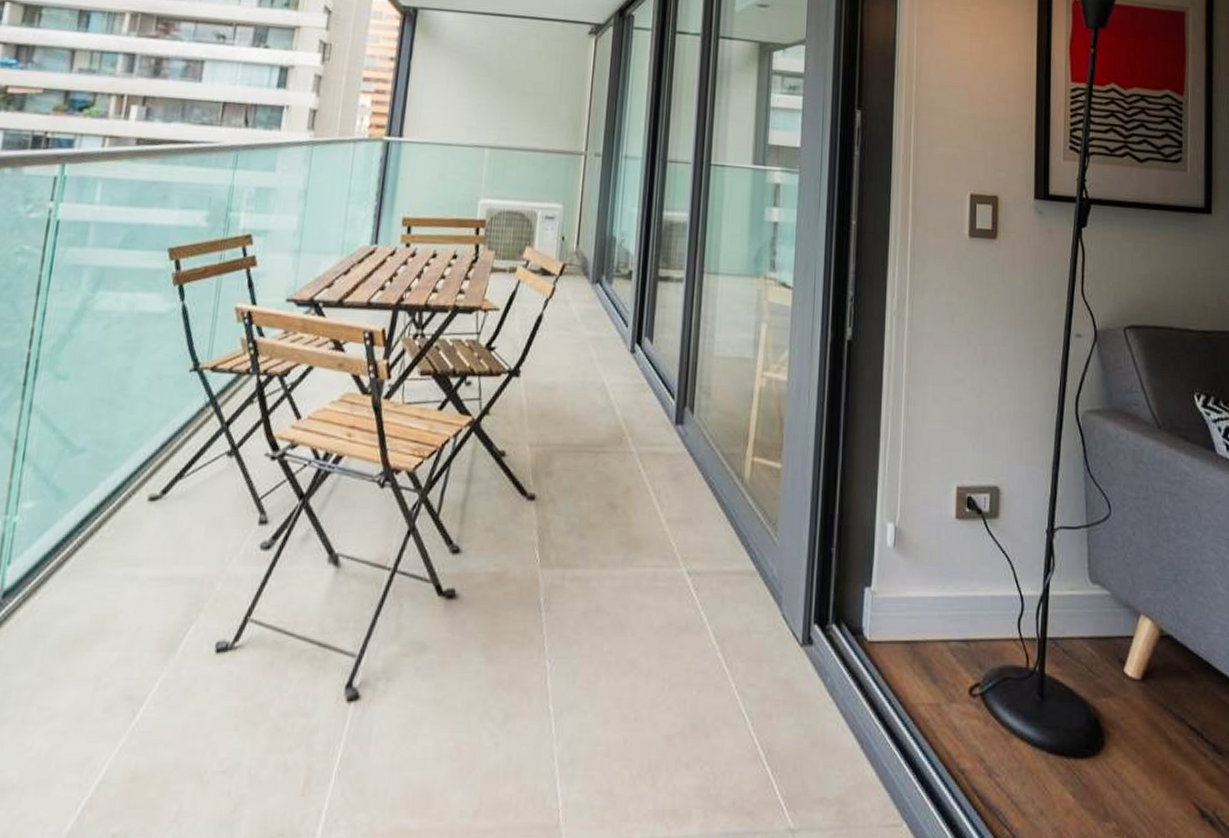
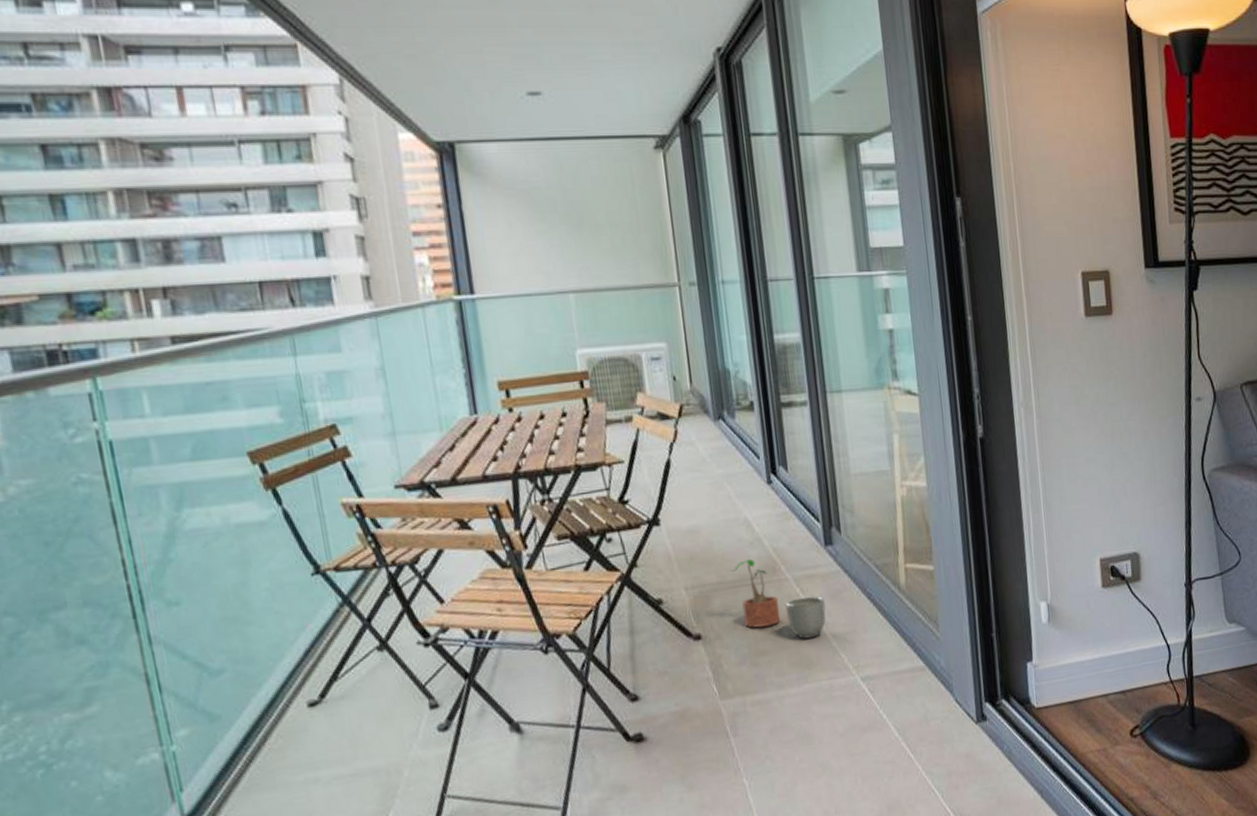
potted plant: none [578,424,619,498] -> present [731,558,781,628]
planter: none [624,474,665,519] -> present [785,596,826,639]

